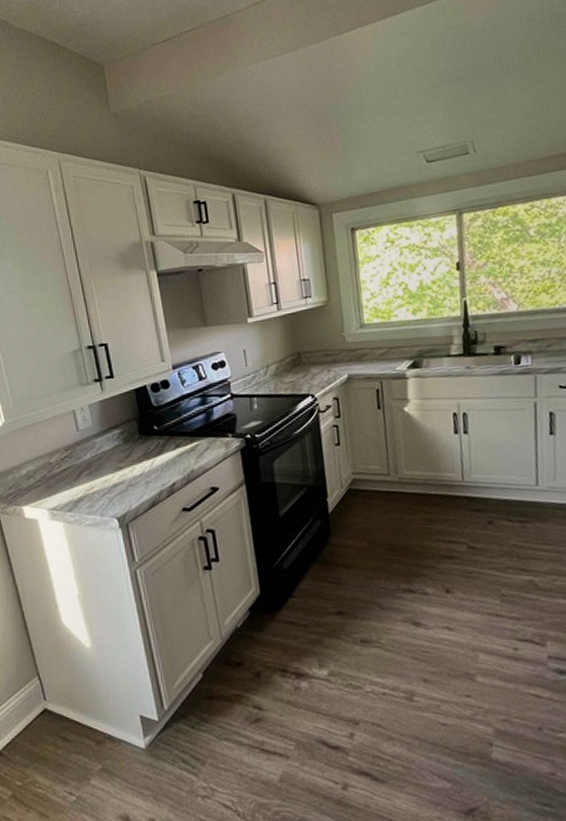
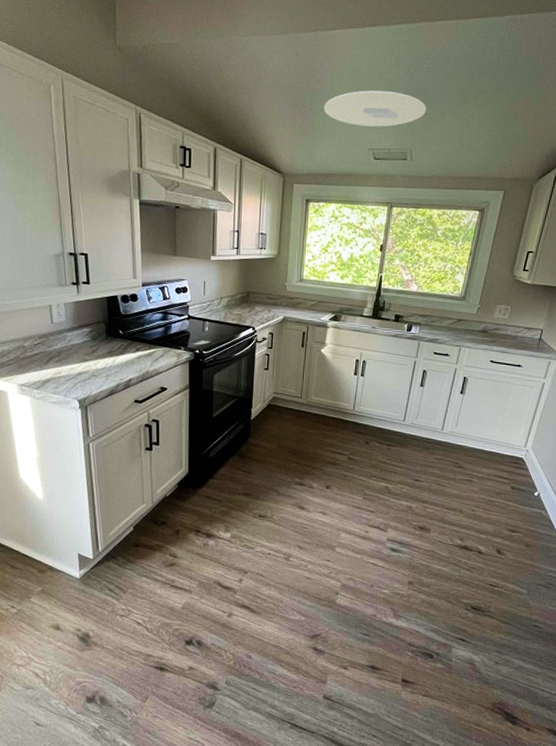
ceiling light: none [352,78,482,131] -> present [324,90,427,127]

